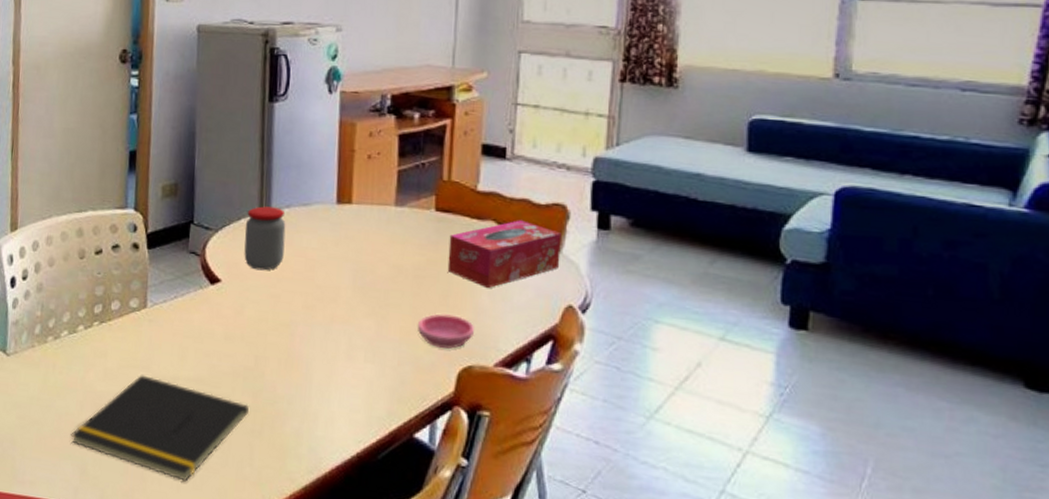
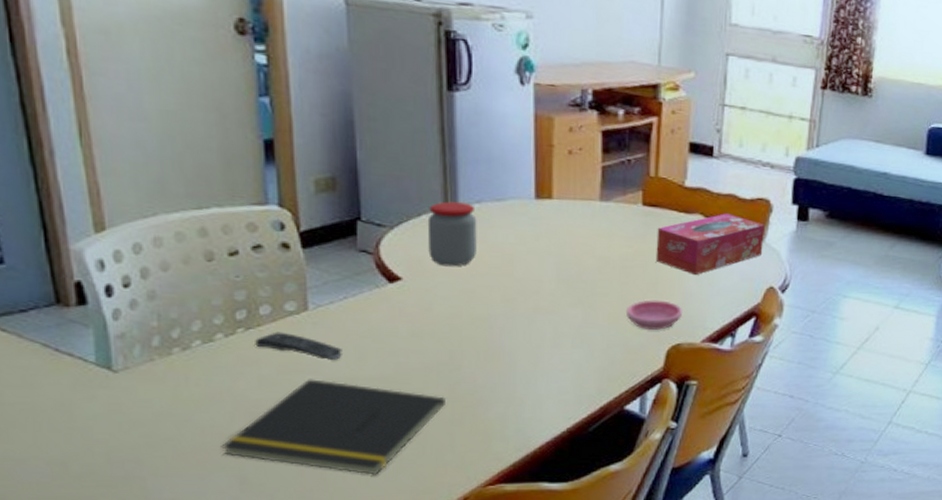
remote control: none [105,326,169,359] -> present [255,331,342,361]

